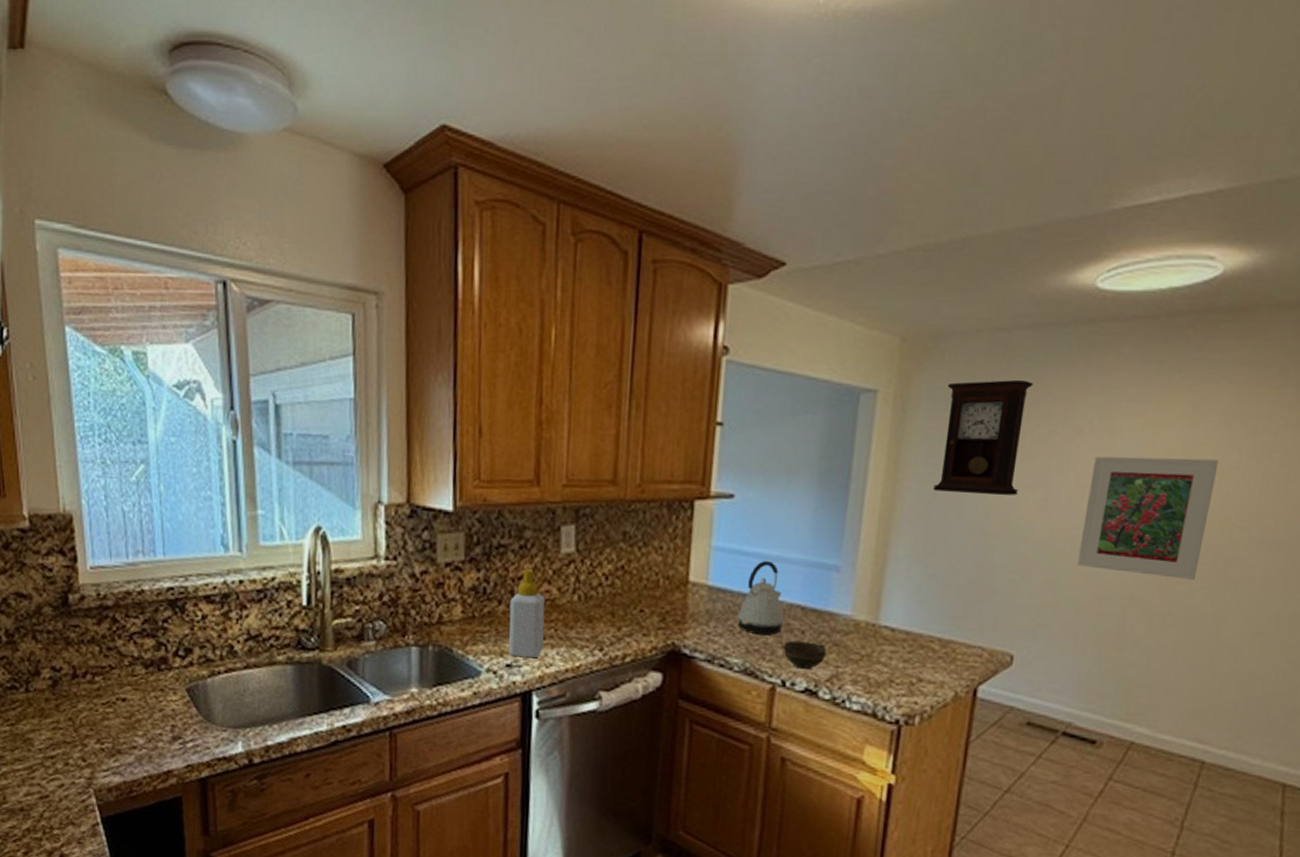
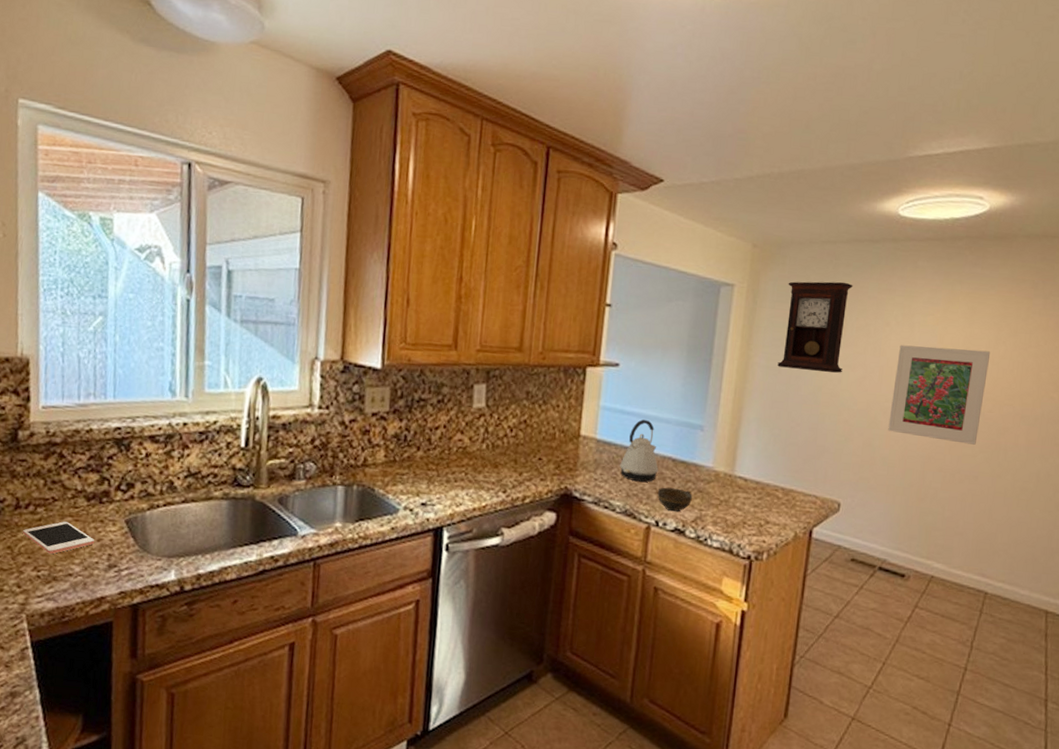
cell phone: none [82,691,157,726] -> present [22,521,95,554]
soap bottle: present [509,568,546,657] -> none [424,419,458,498]

